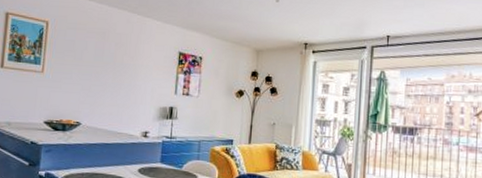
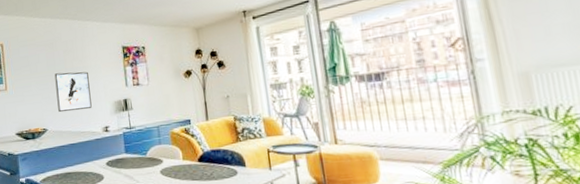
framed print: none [97,65,138,110] -> present [54,71,92,113]

